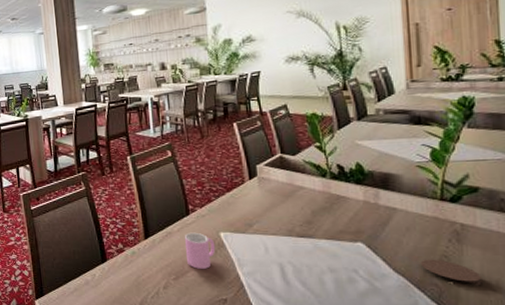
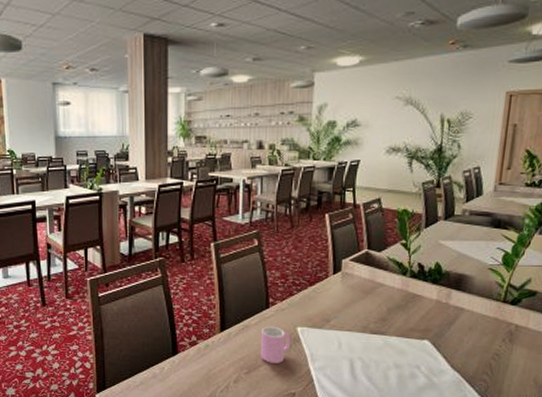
coaster: present [420,259,482,286] -> none [475,357,523,382]

